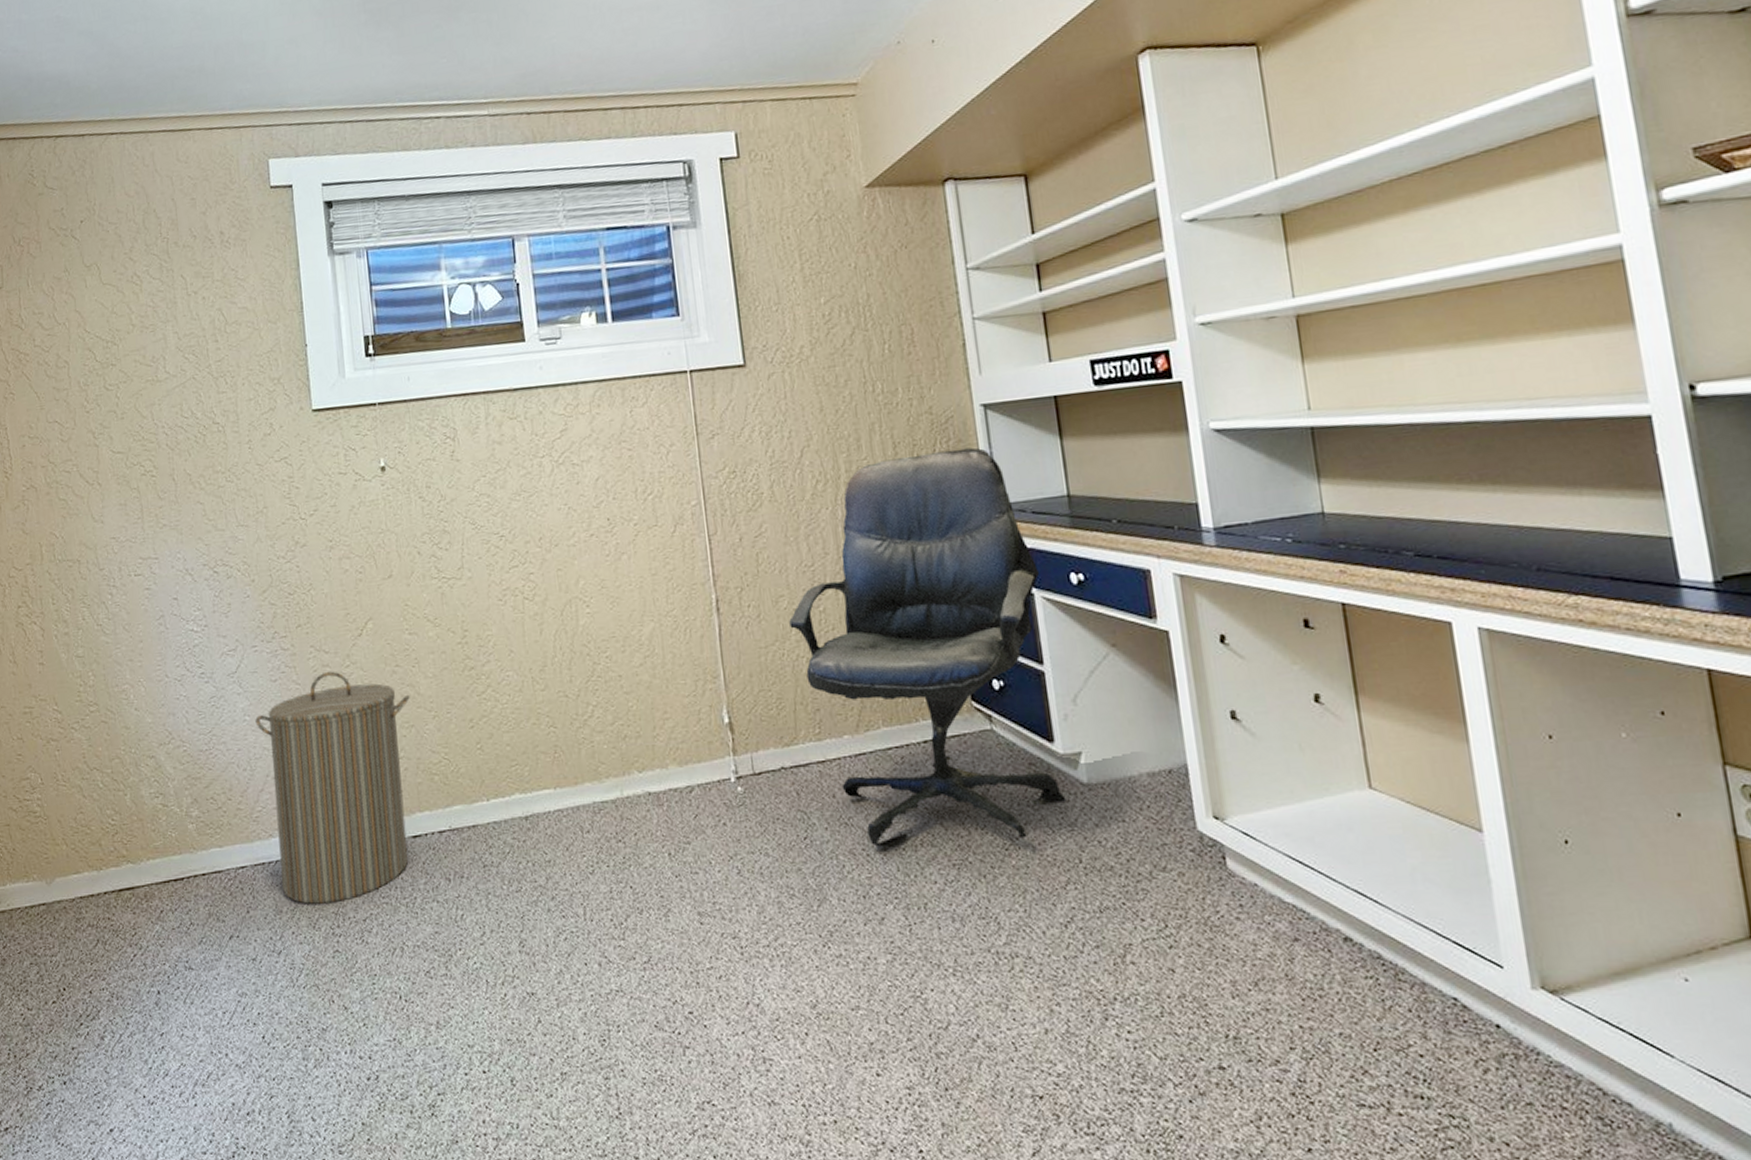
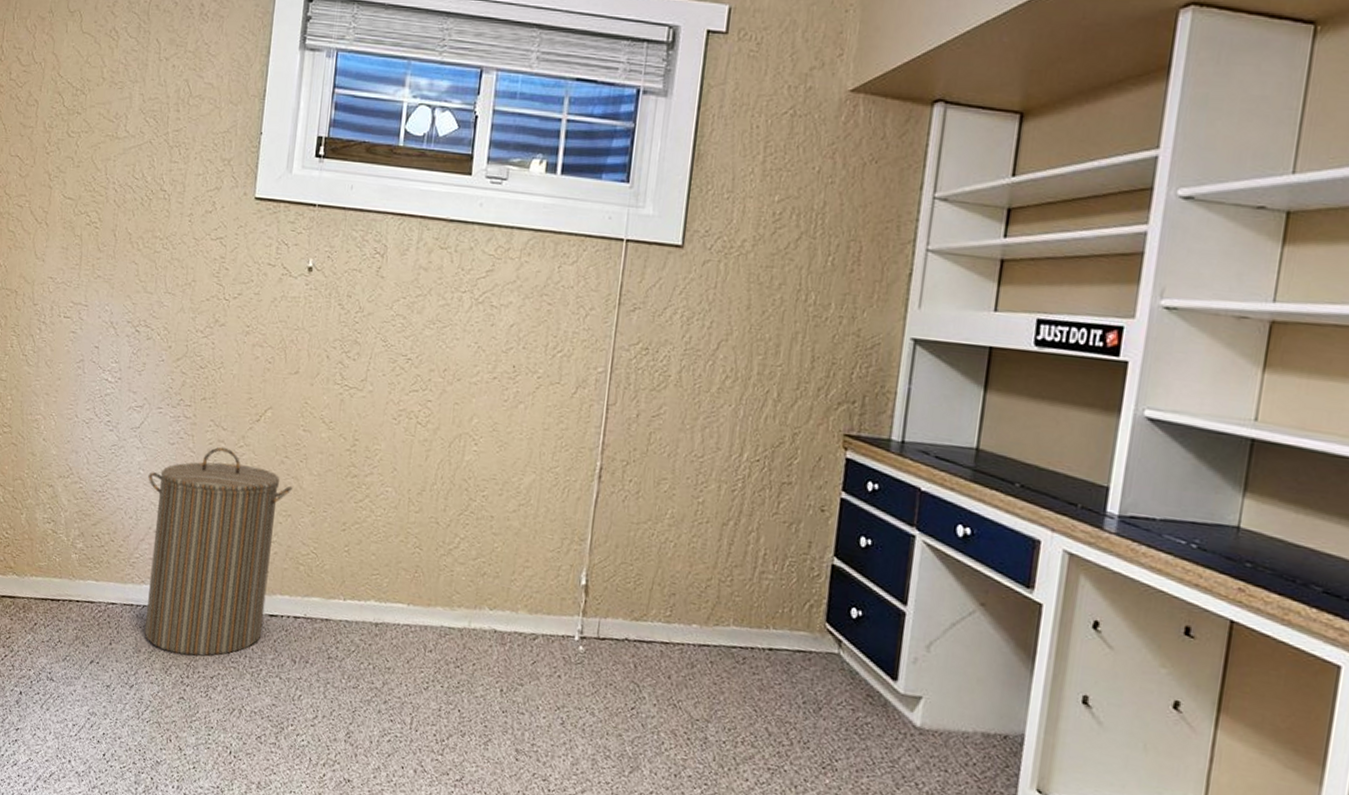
office chair: present [789,447,1067,847] -> none [666,371,928,762]

